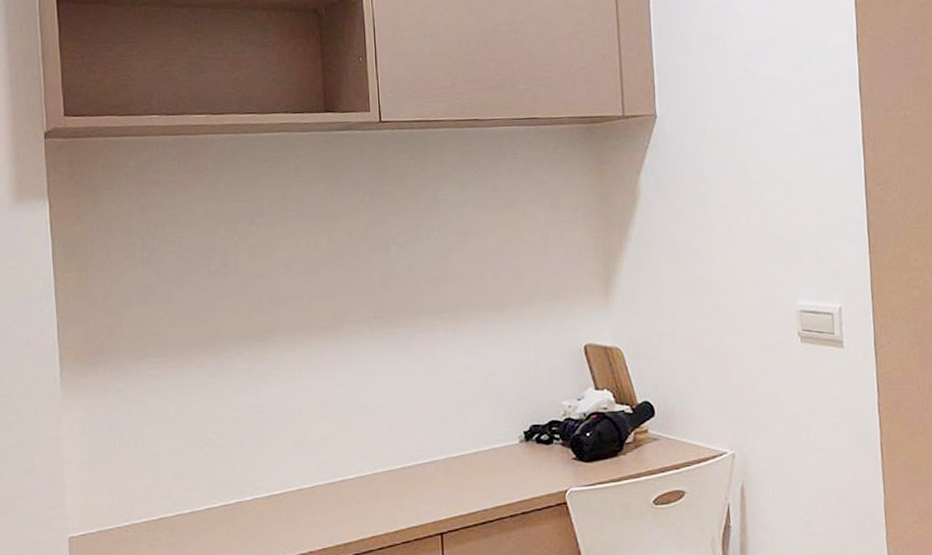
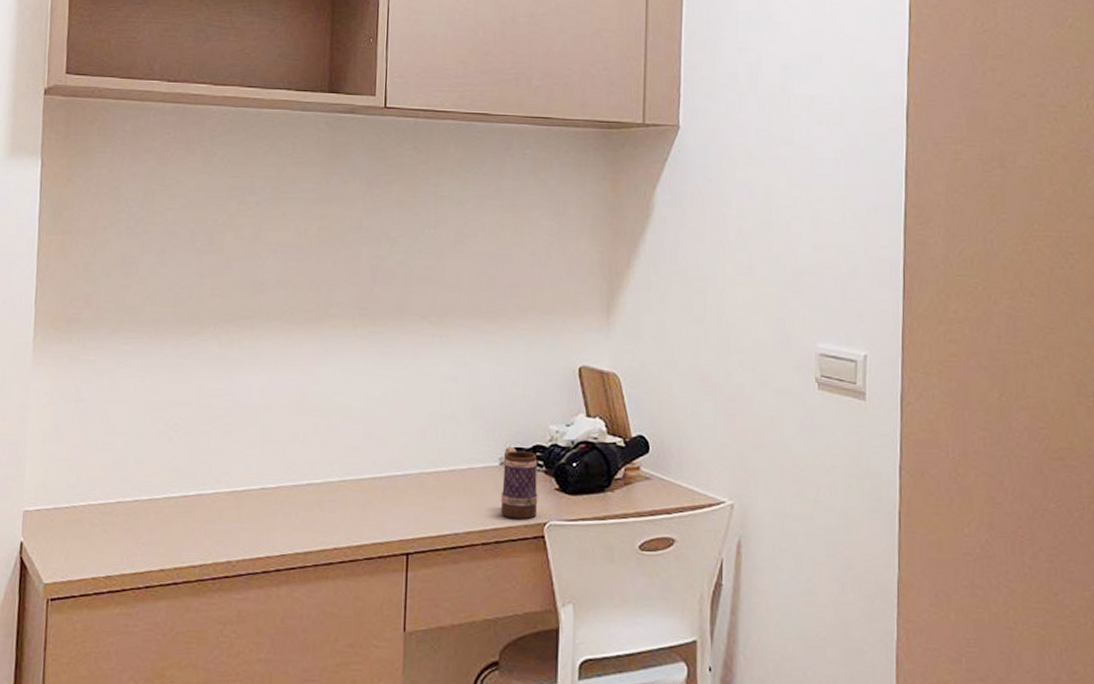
mug: none [522,425,558,491] -> present [500,447,538,520]

